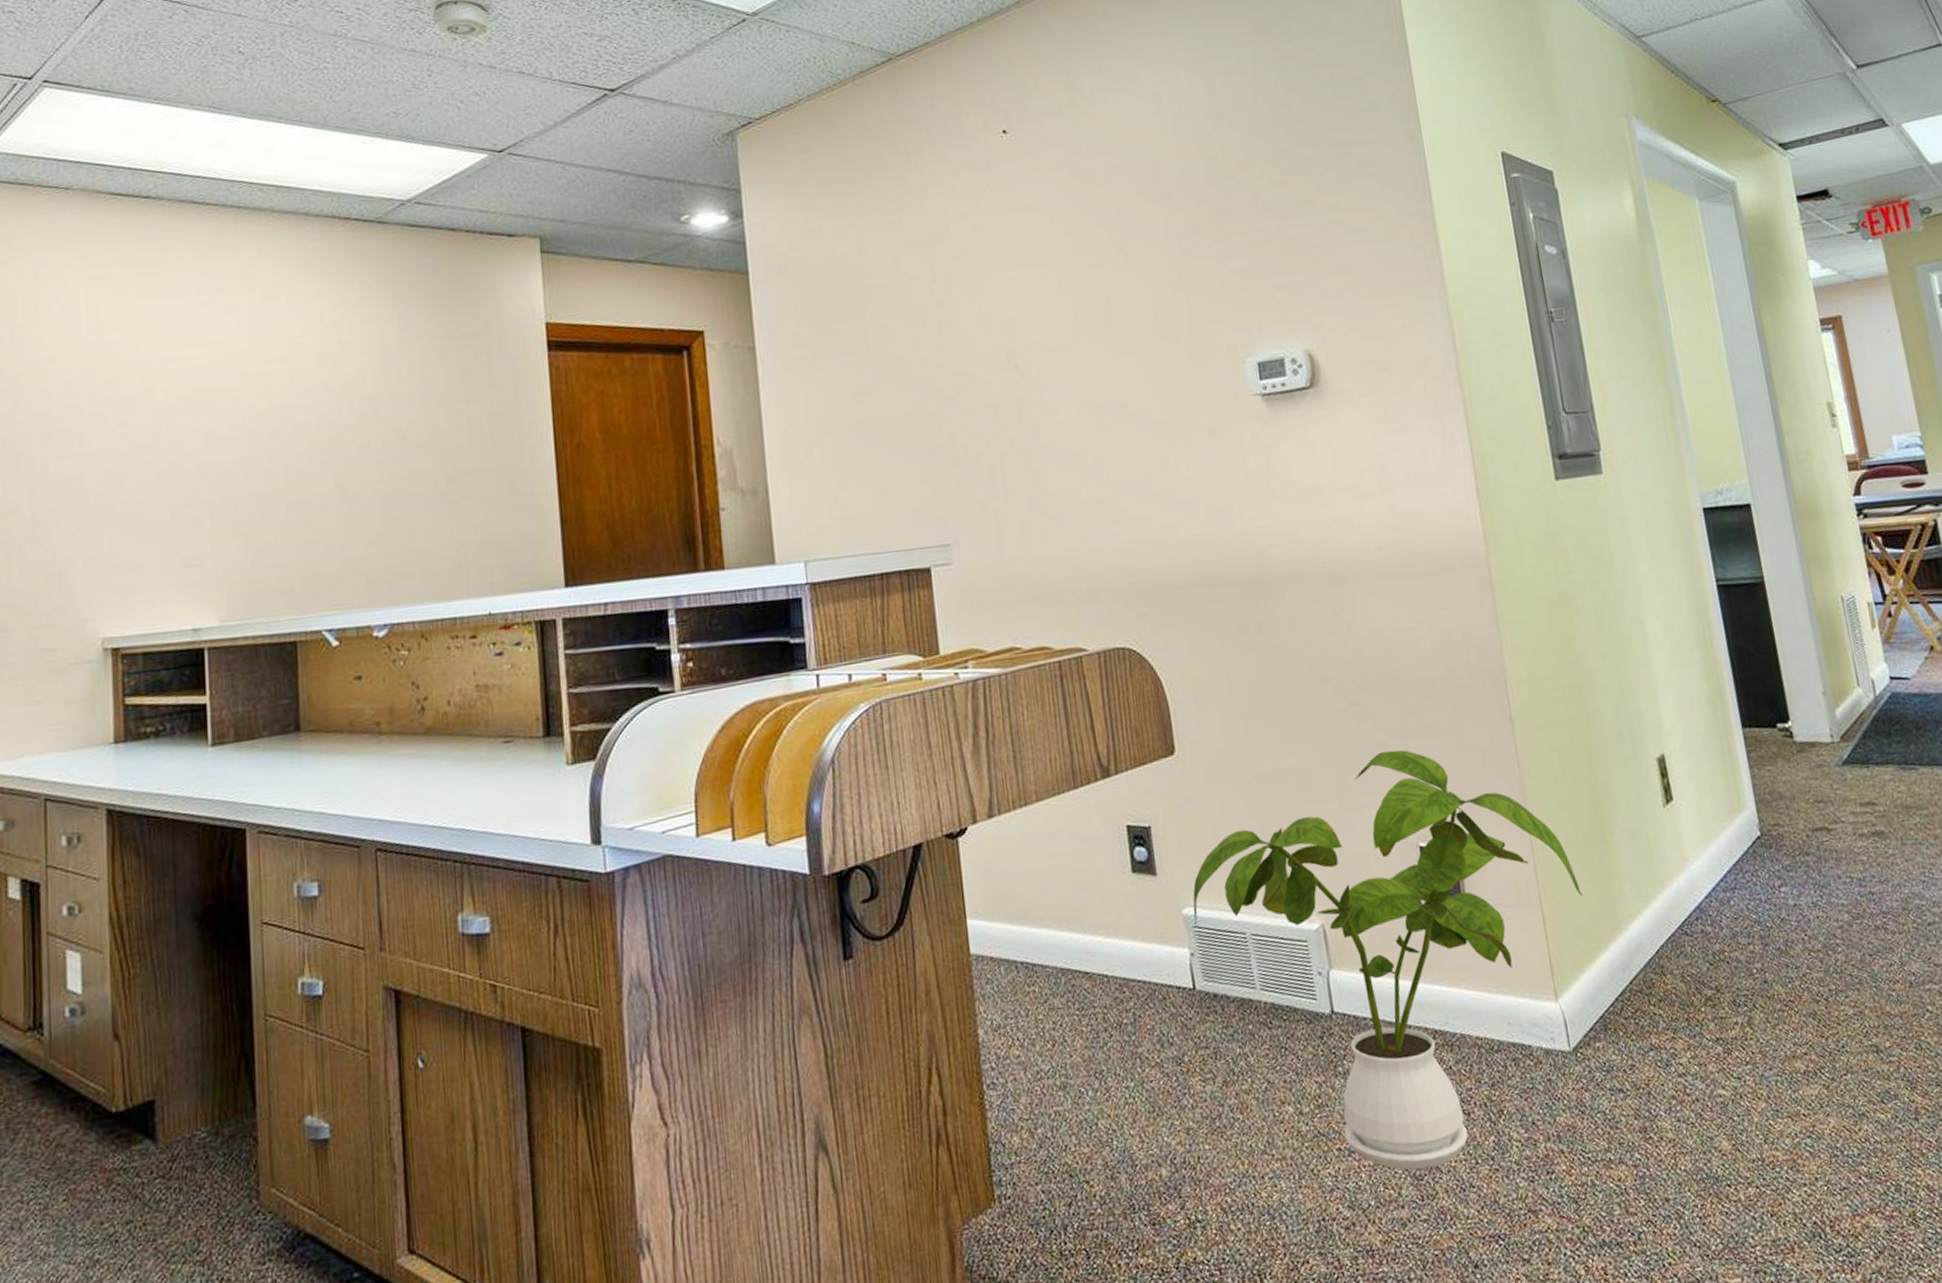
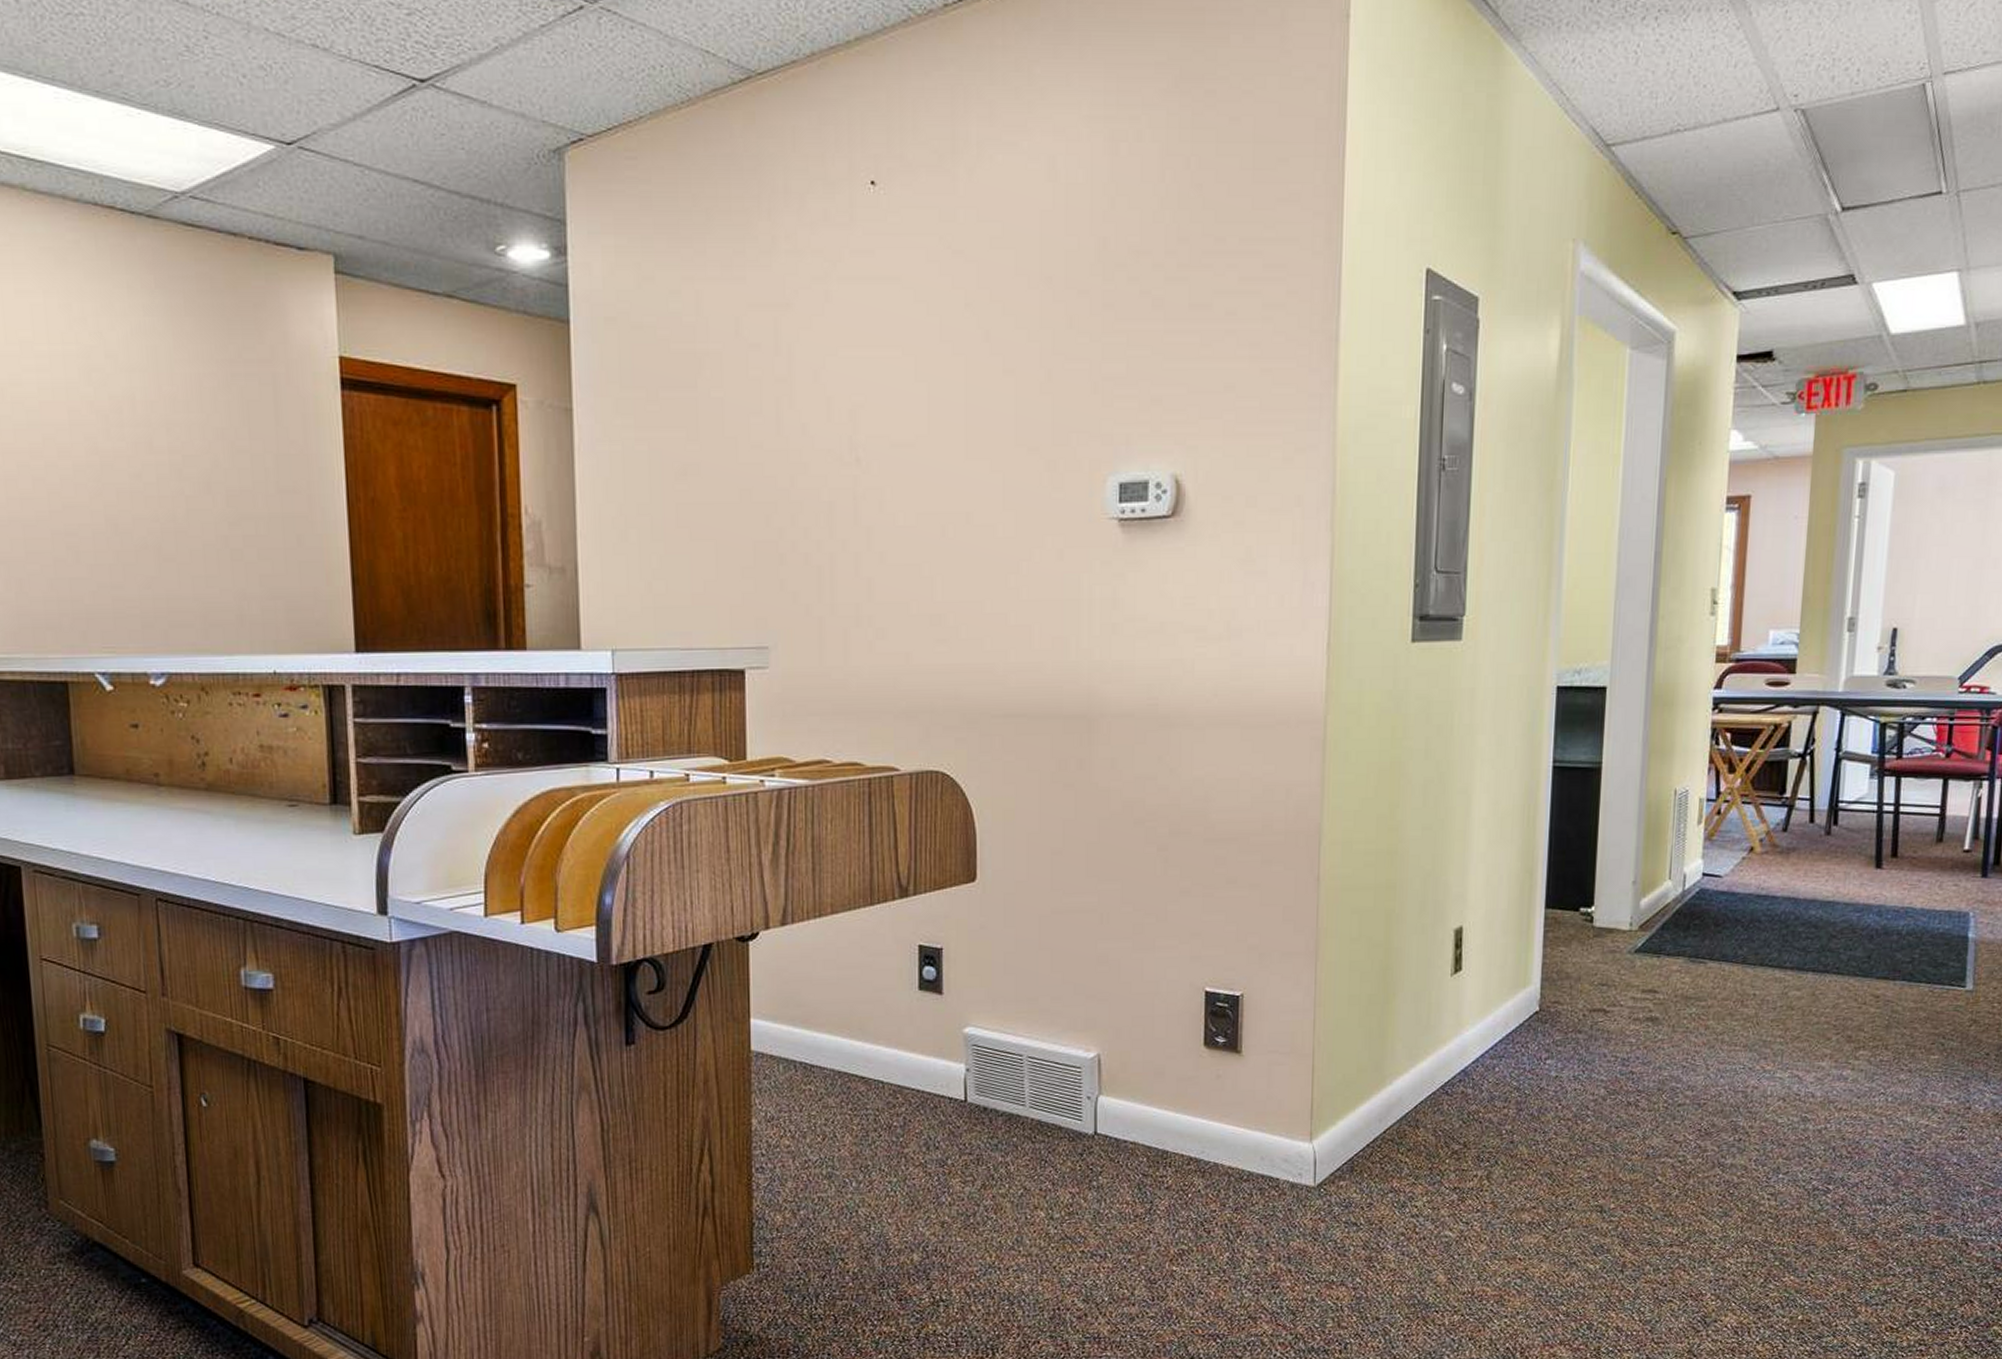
house plant: present [1193,749,1582,1171] -> none [974,897,1355,1275]

